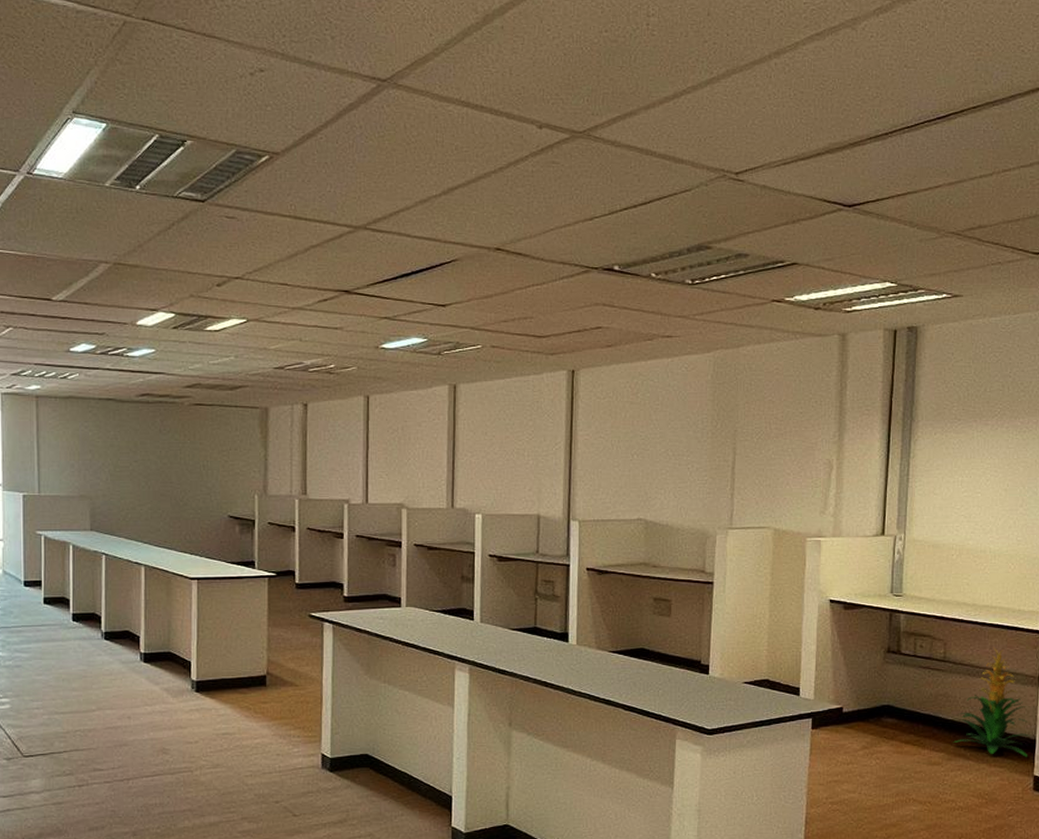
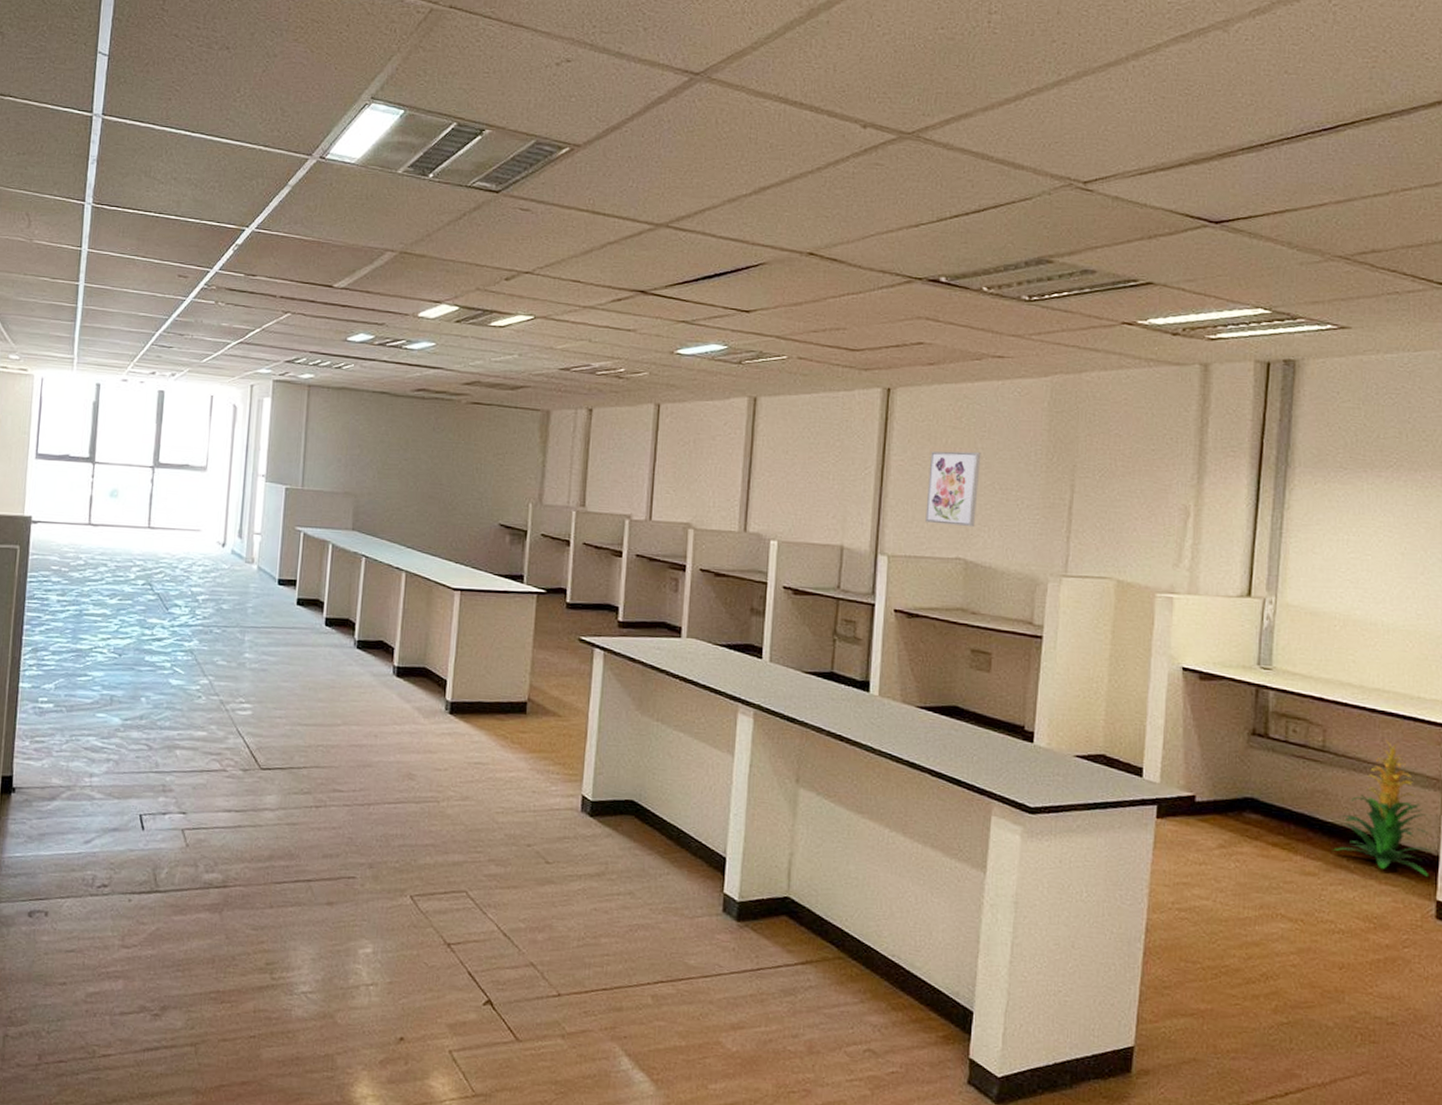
wall art: none [610,423,656,491] -> present [925,451,981,528]

